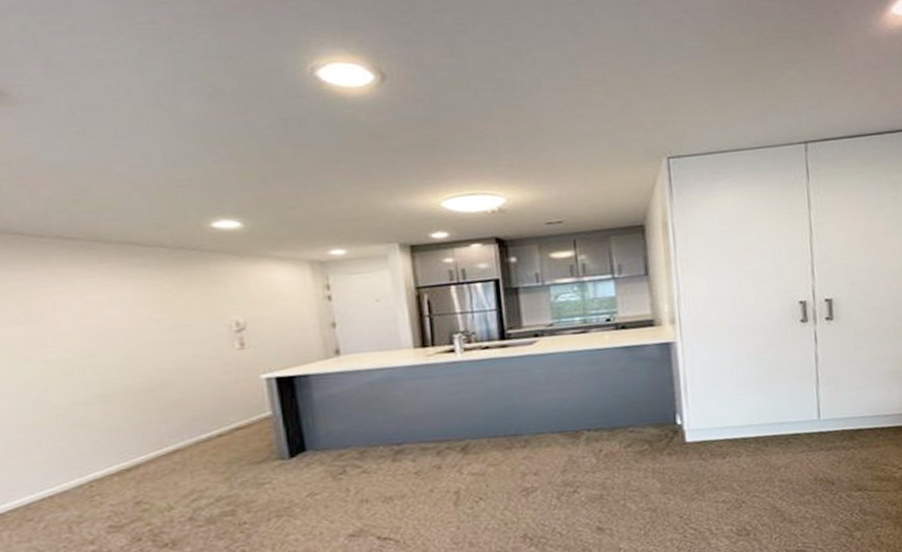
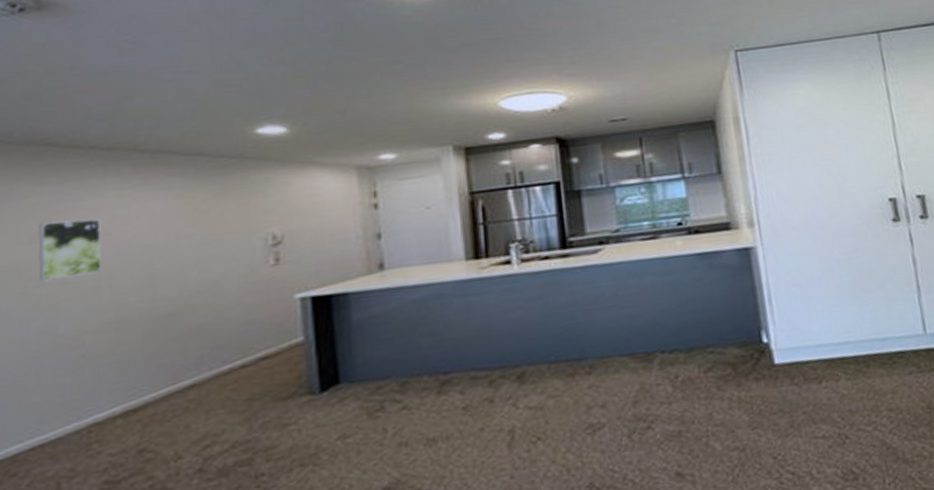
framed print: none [18,304,82,359] -> present [38,219,102,282]

